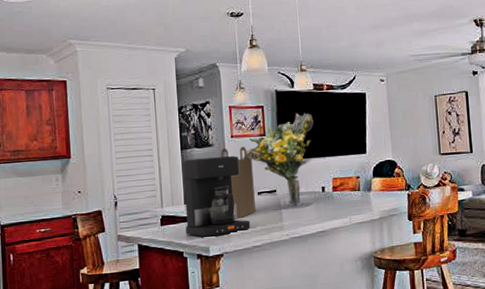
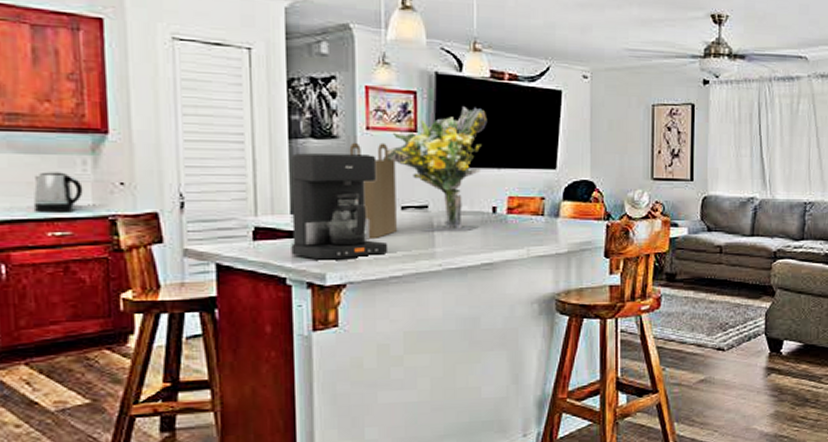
kettle: none [28,187,57,216] -> present [33,172,83,212]

